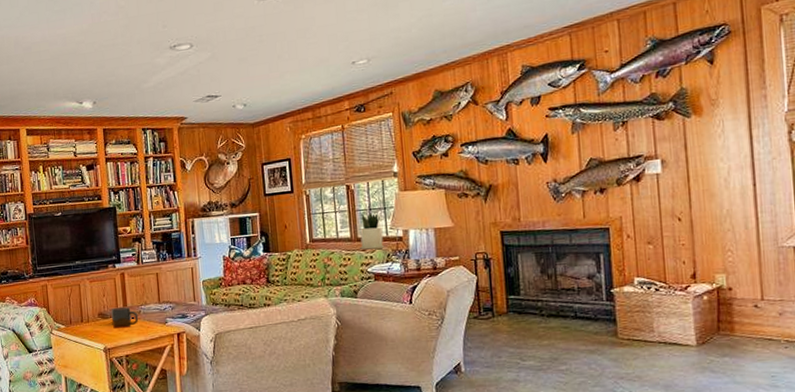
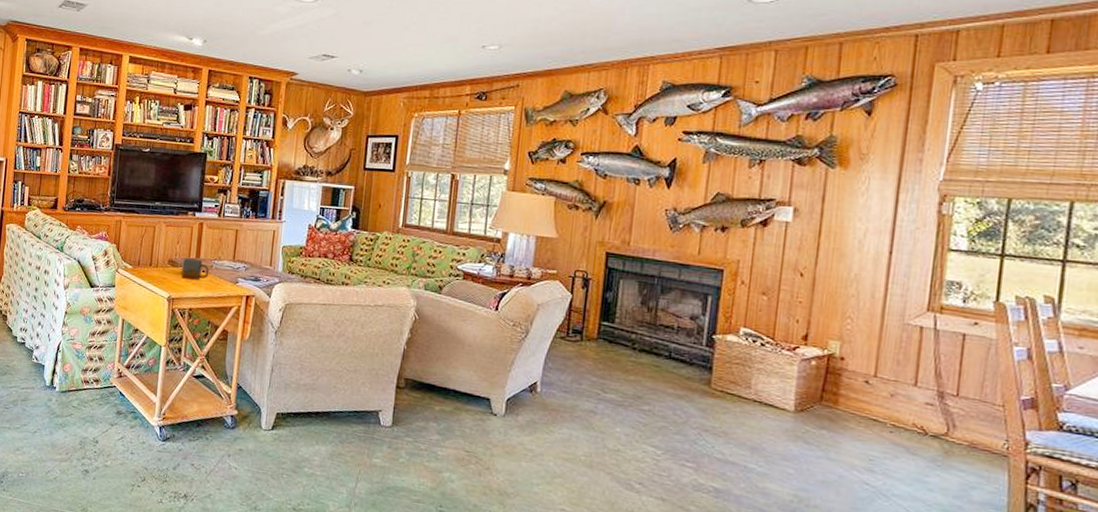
planter: present [359,212,385,251] -> none [452,206,483,248]

